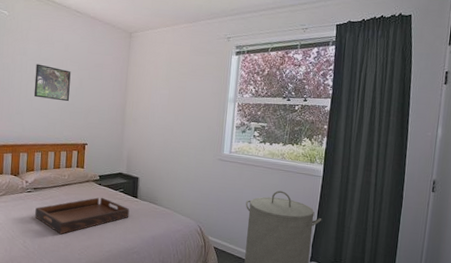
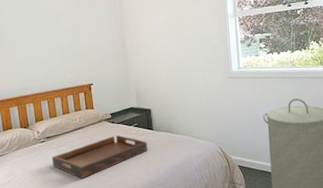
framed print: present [33,63,71,102] -> none [25,10,67,45]

